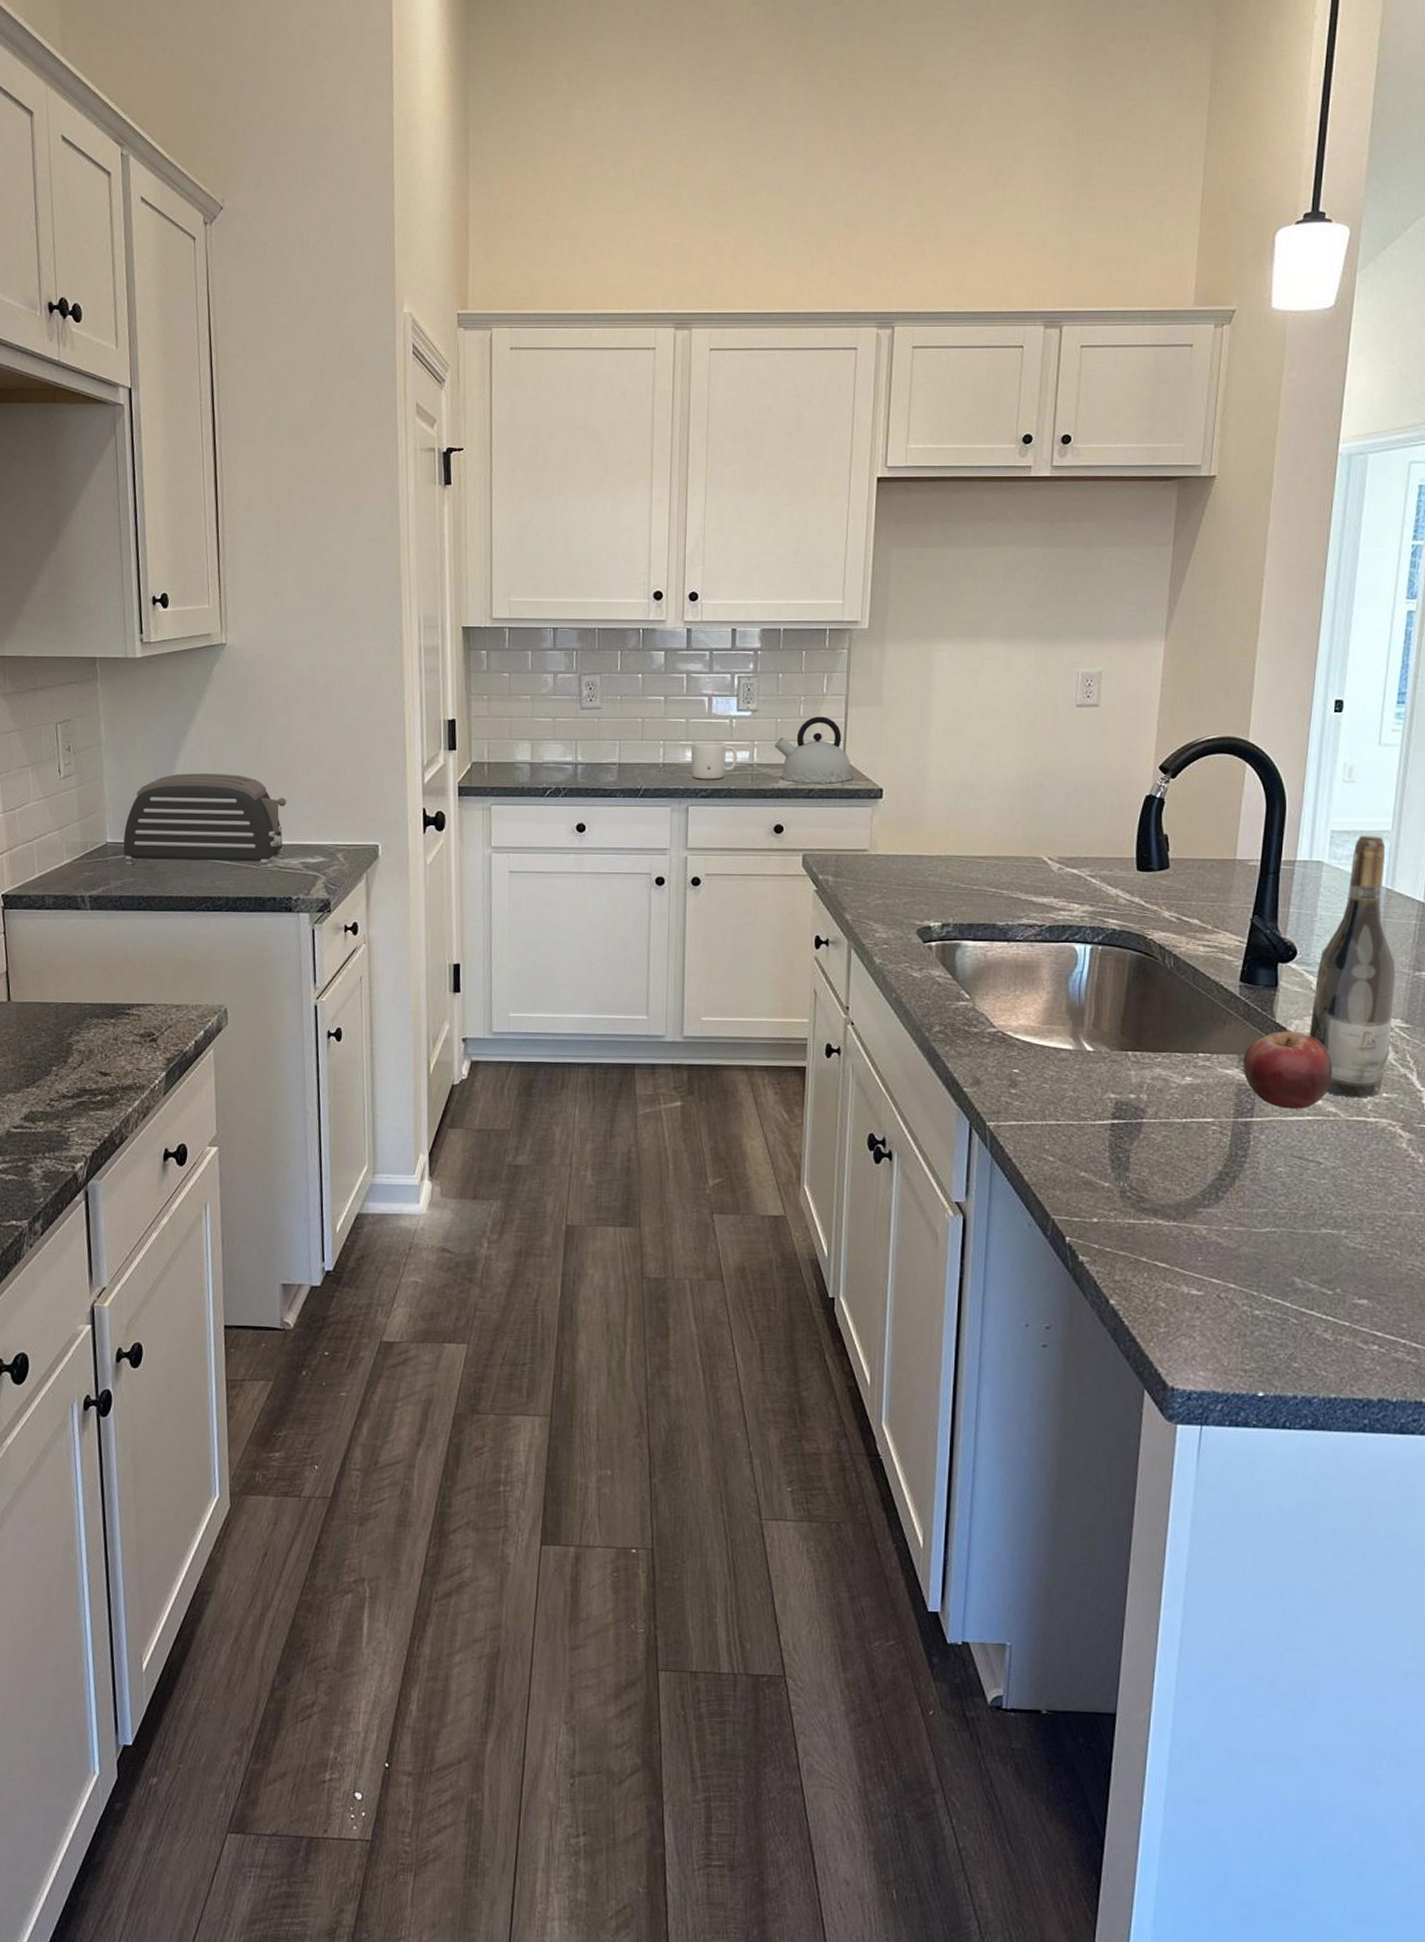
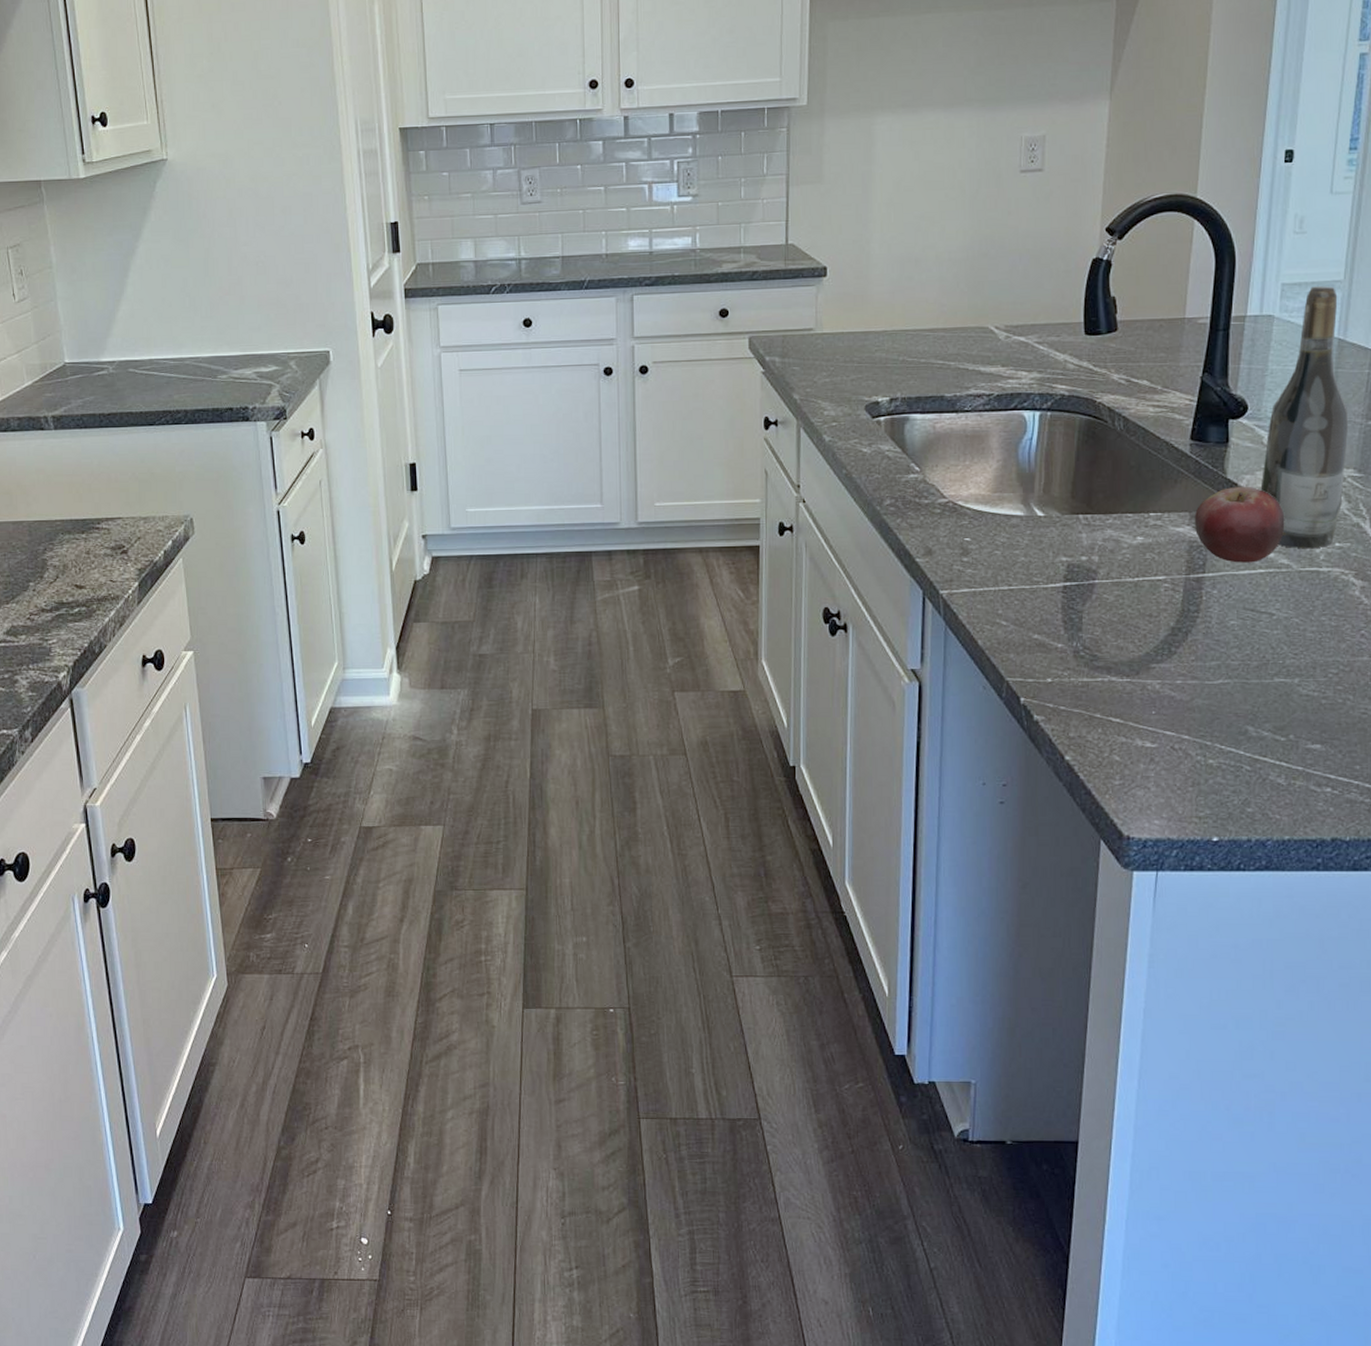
toaster: present [123,773,287,868] -> none [81,289,237,384]
mug: present [690,741,738,780] -> none [632,228,680,268]
kettle: present [775,716,853,785] -> none [717,197,796,267]

